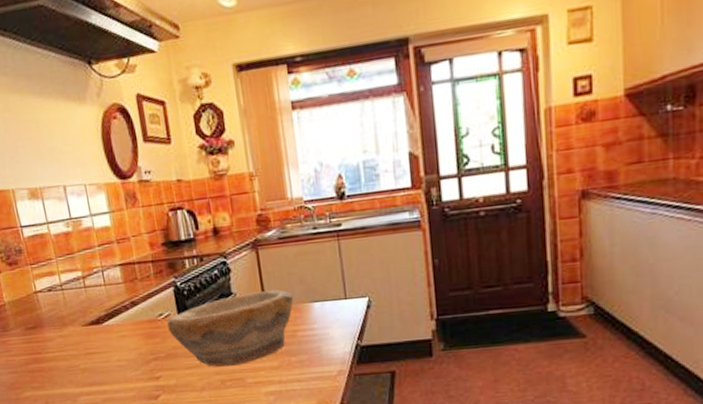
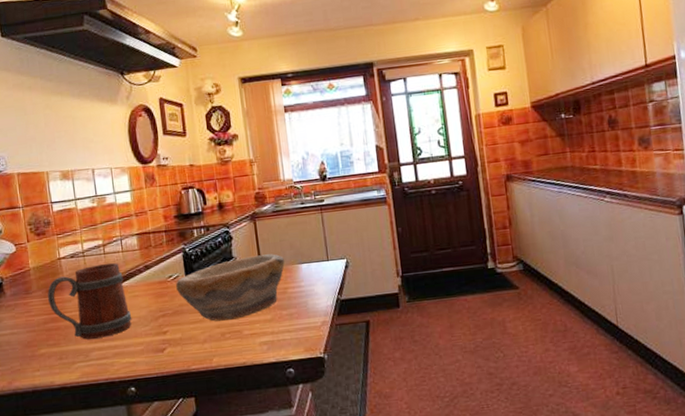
mug: none [26,298,121,383] -> present [47,263,132,340]

